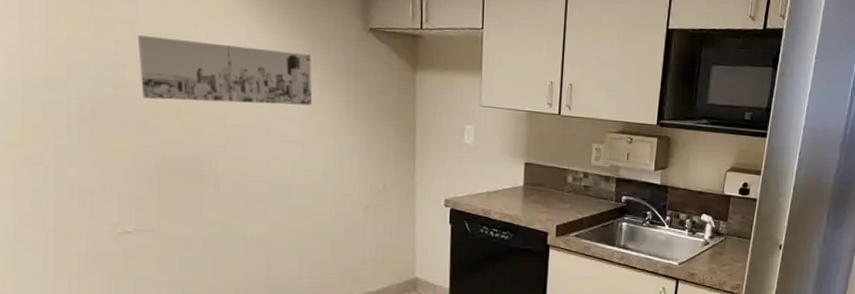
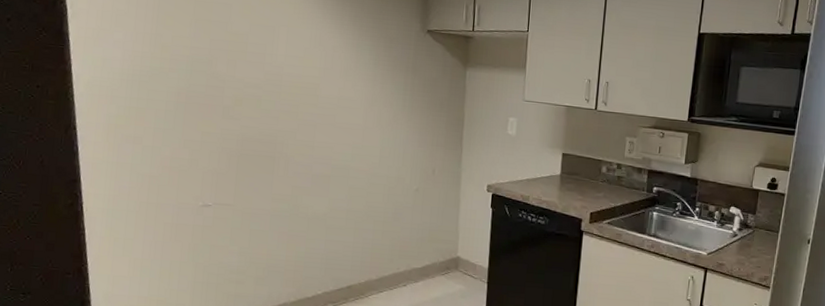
wall art: present [137,34,313,106] -> none [229,34,375,97]

